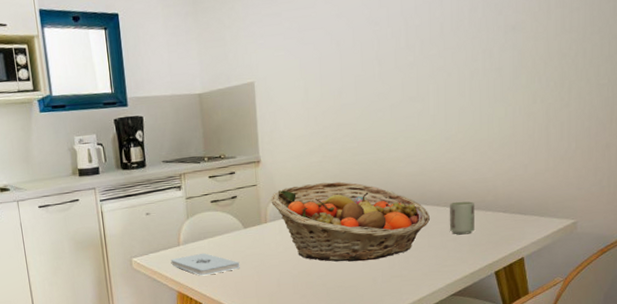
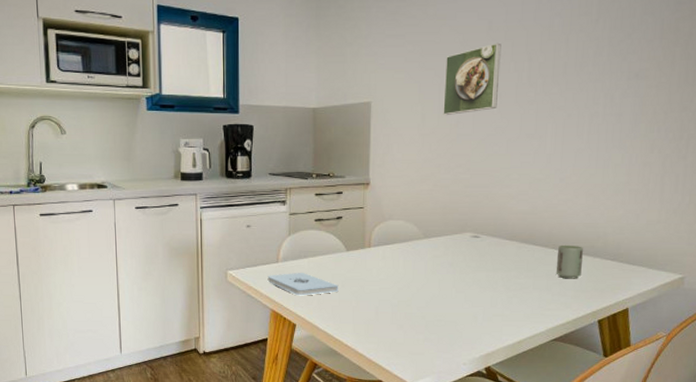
fruit basket: present [271,181,431,262] -> none [377,211,538,297]
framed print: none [323,10,378,87] -> present [443,42,502,115]

